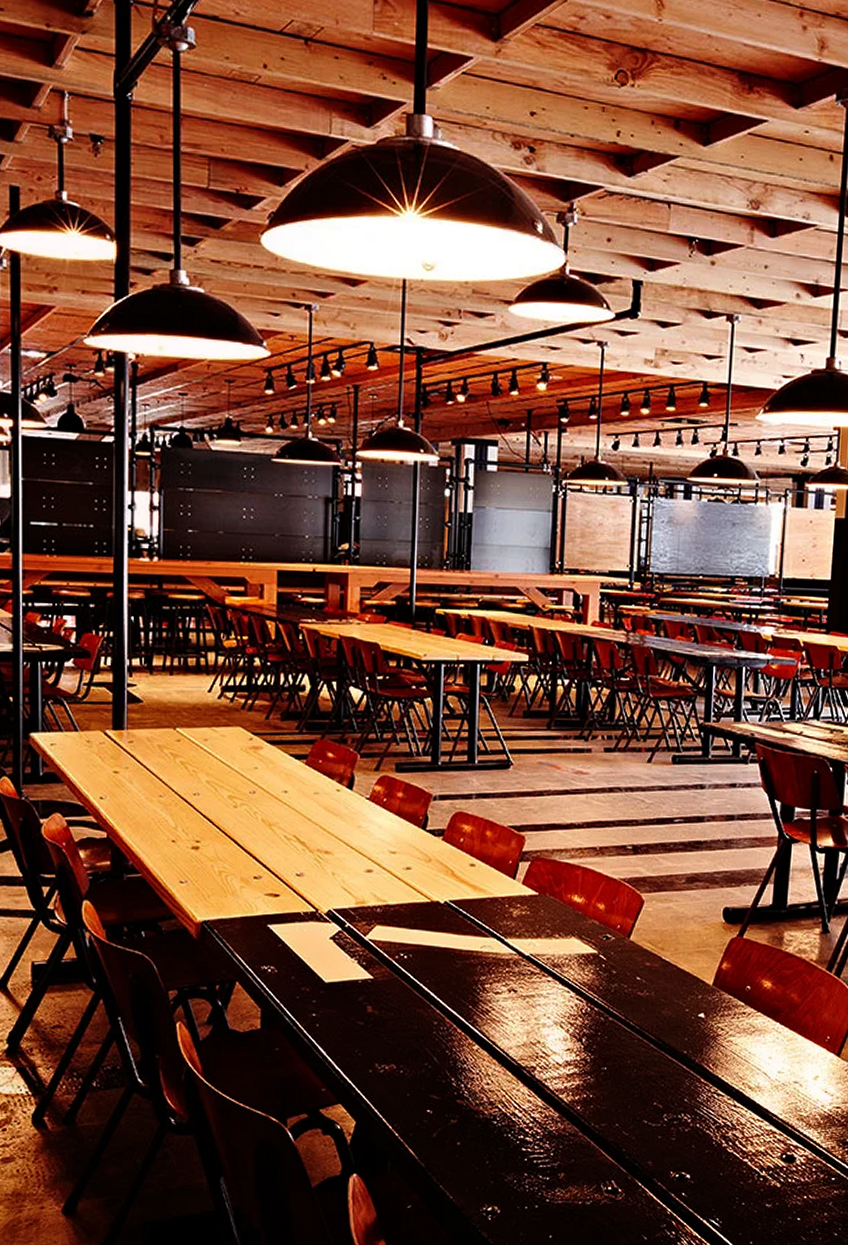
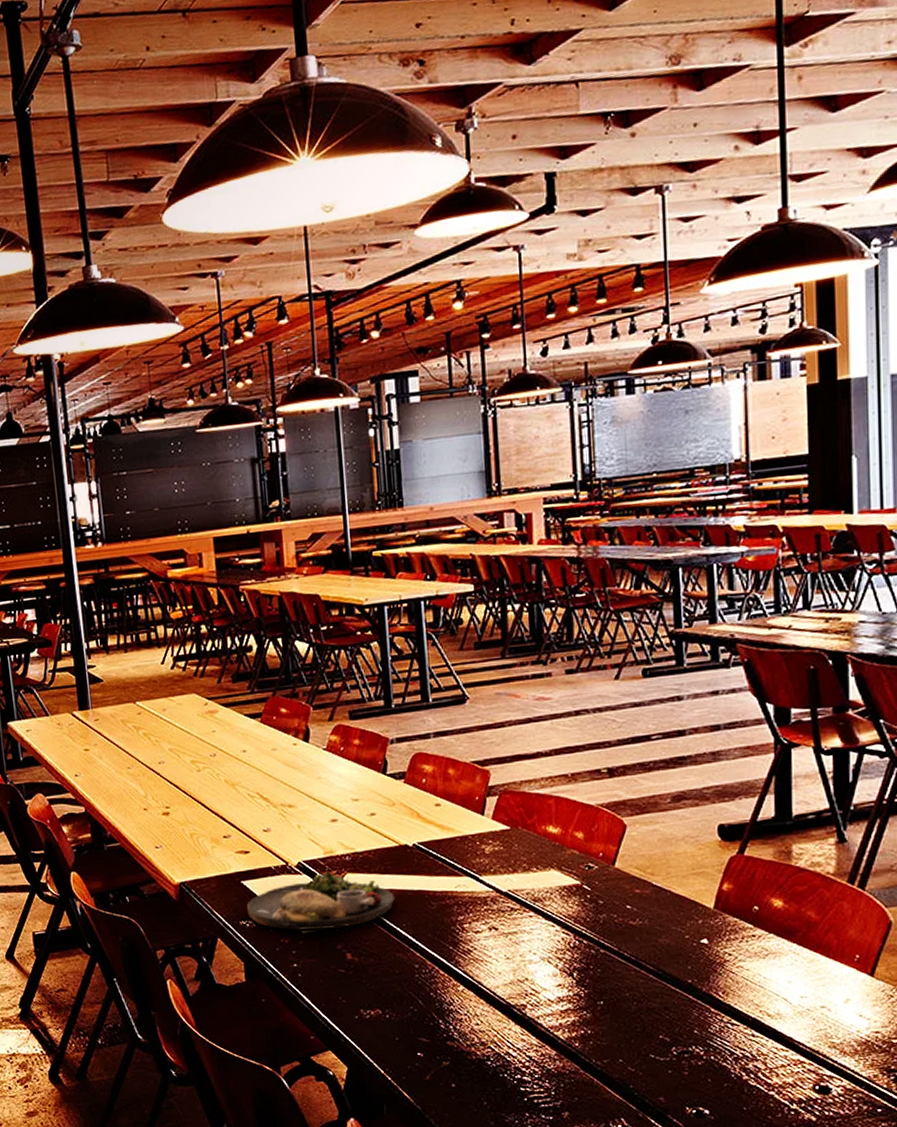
dinner plate: none [271,920,421,981] -> present [247,870,395,931]

